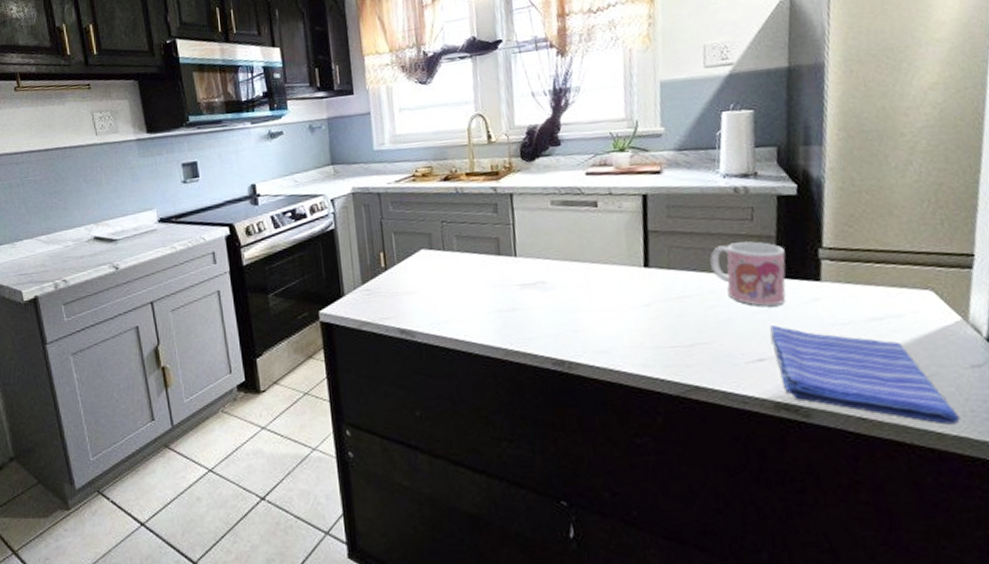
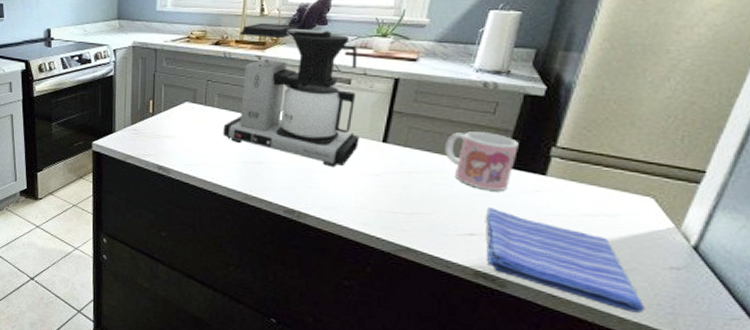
coffee maker: none [468,149,620,304] -> present [223,22,359,168]

